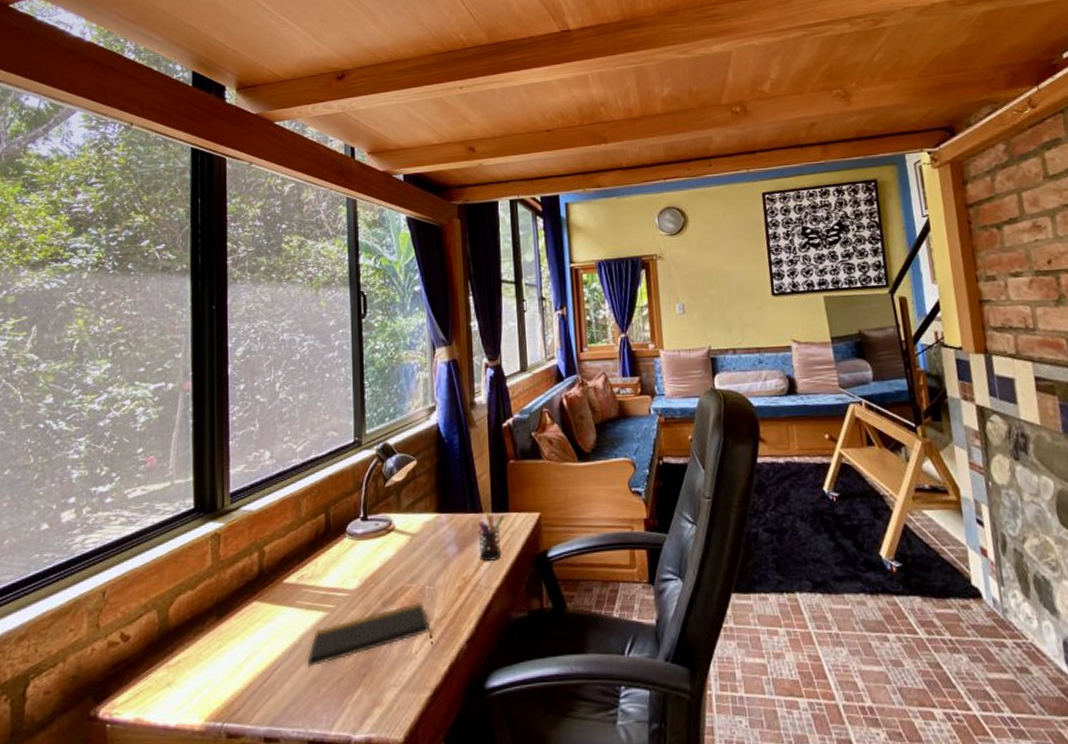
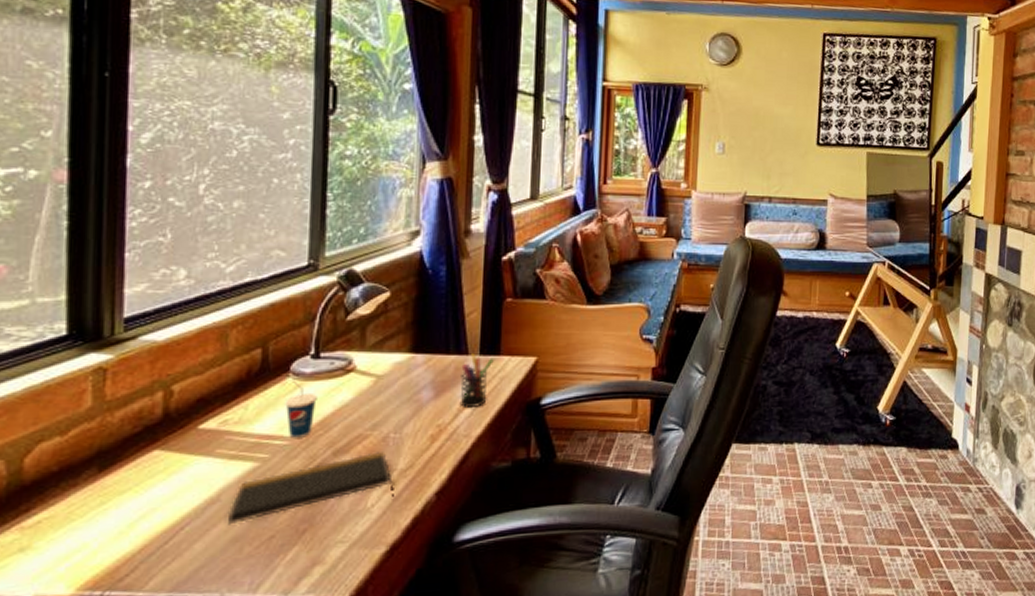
cup: none [344,540,368,590] -> present [285,380,317,438]

